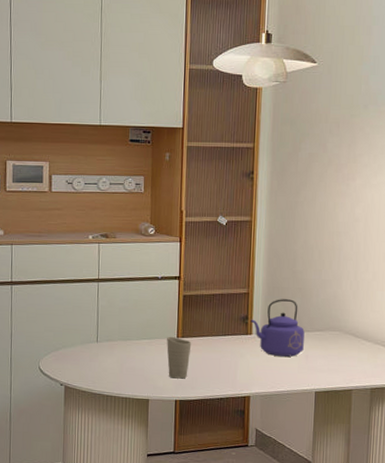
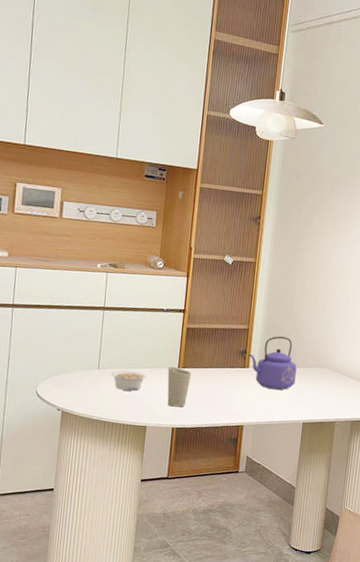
legume: none [110,343,145,363] -> present [111,370,147,391]

